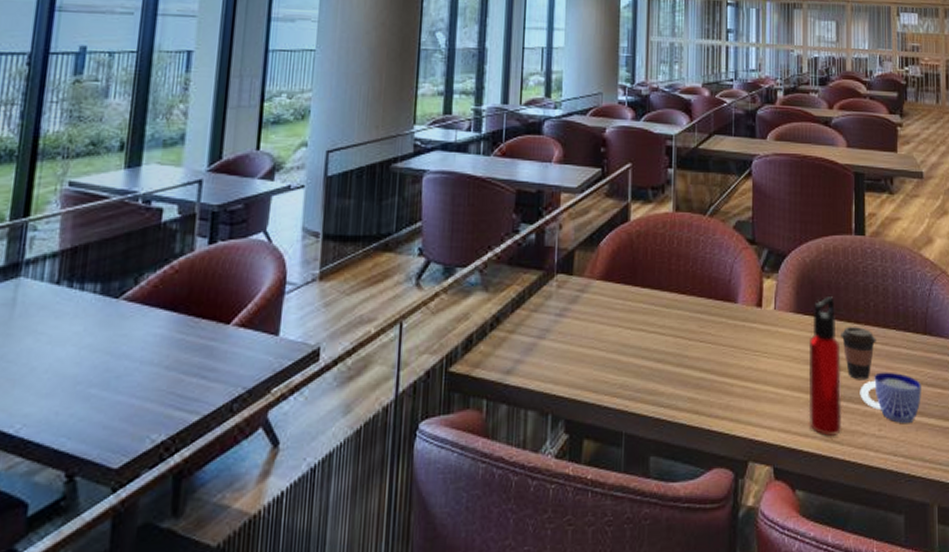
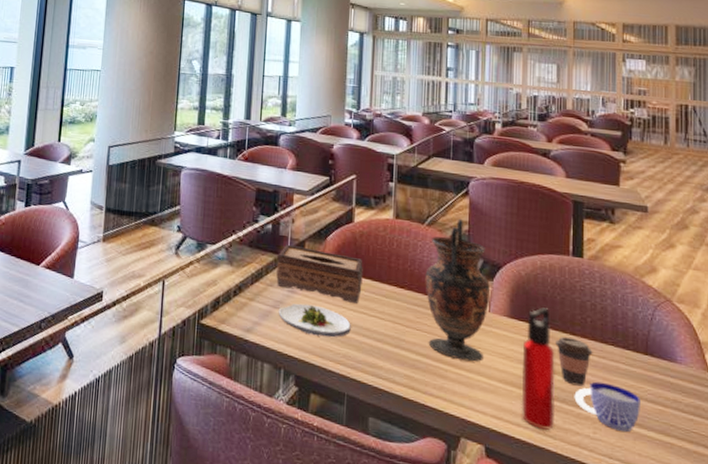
tissue box: none [541,256,641,321] -> present [276,244,363,305]
salad plate: none [544,328,628,367] -> present [278,303,351,338]
vase: none [708,204,776,371] -> present [425,218,491,362]

